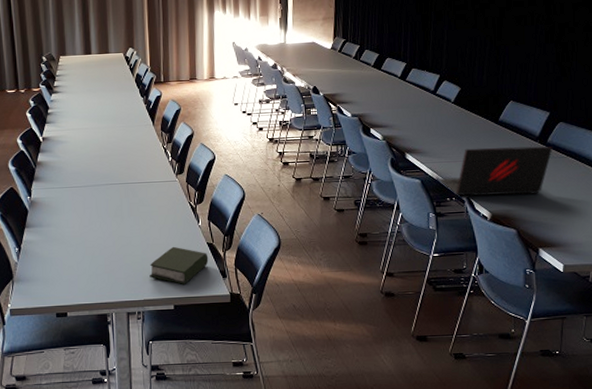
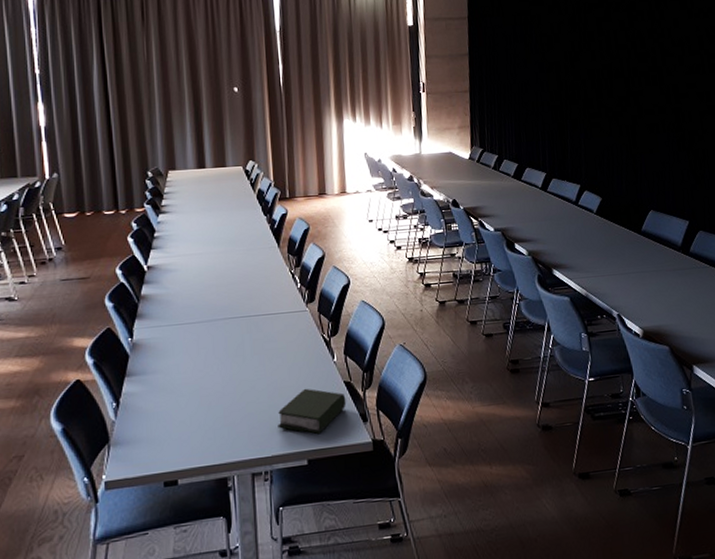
laptop: present [439,146,553,196] -> none [588,256,696,313]

